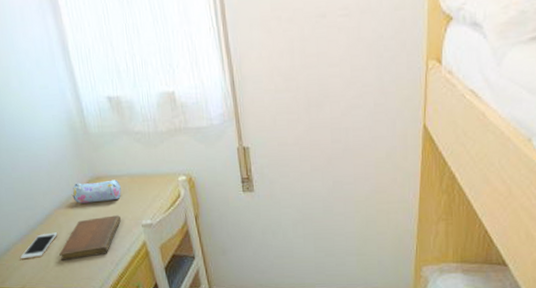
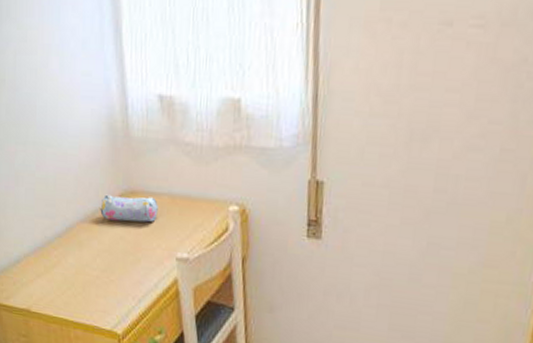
cell phone: present [21,232,58,260] -> none [31,249,77,277]
notebook: present [59,215,121,262] -> none [75,240,152,287]

